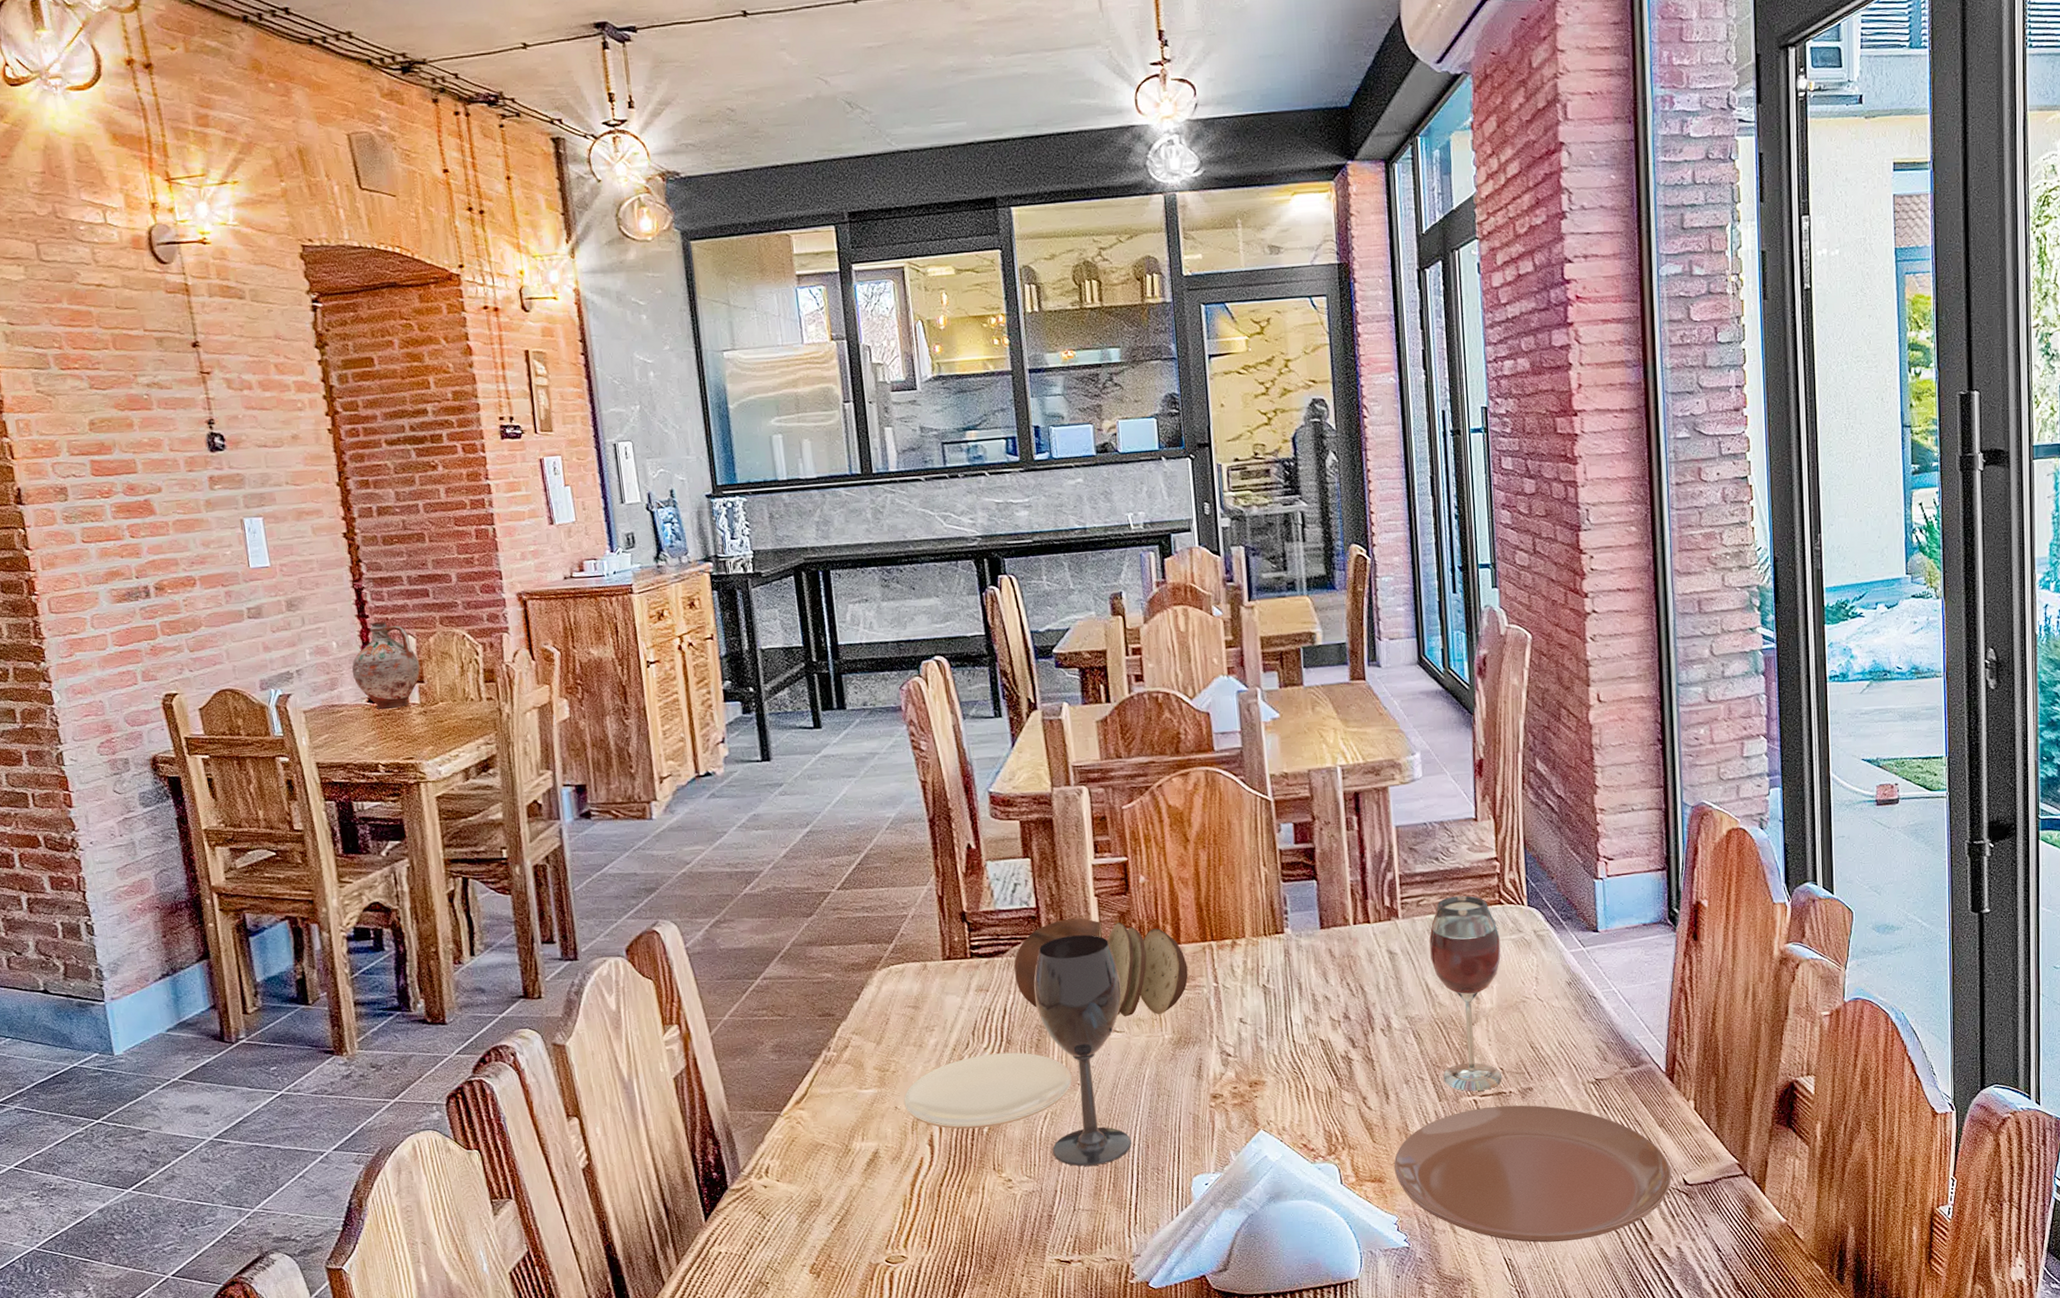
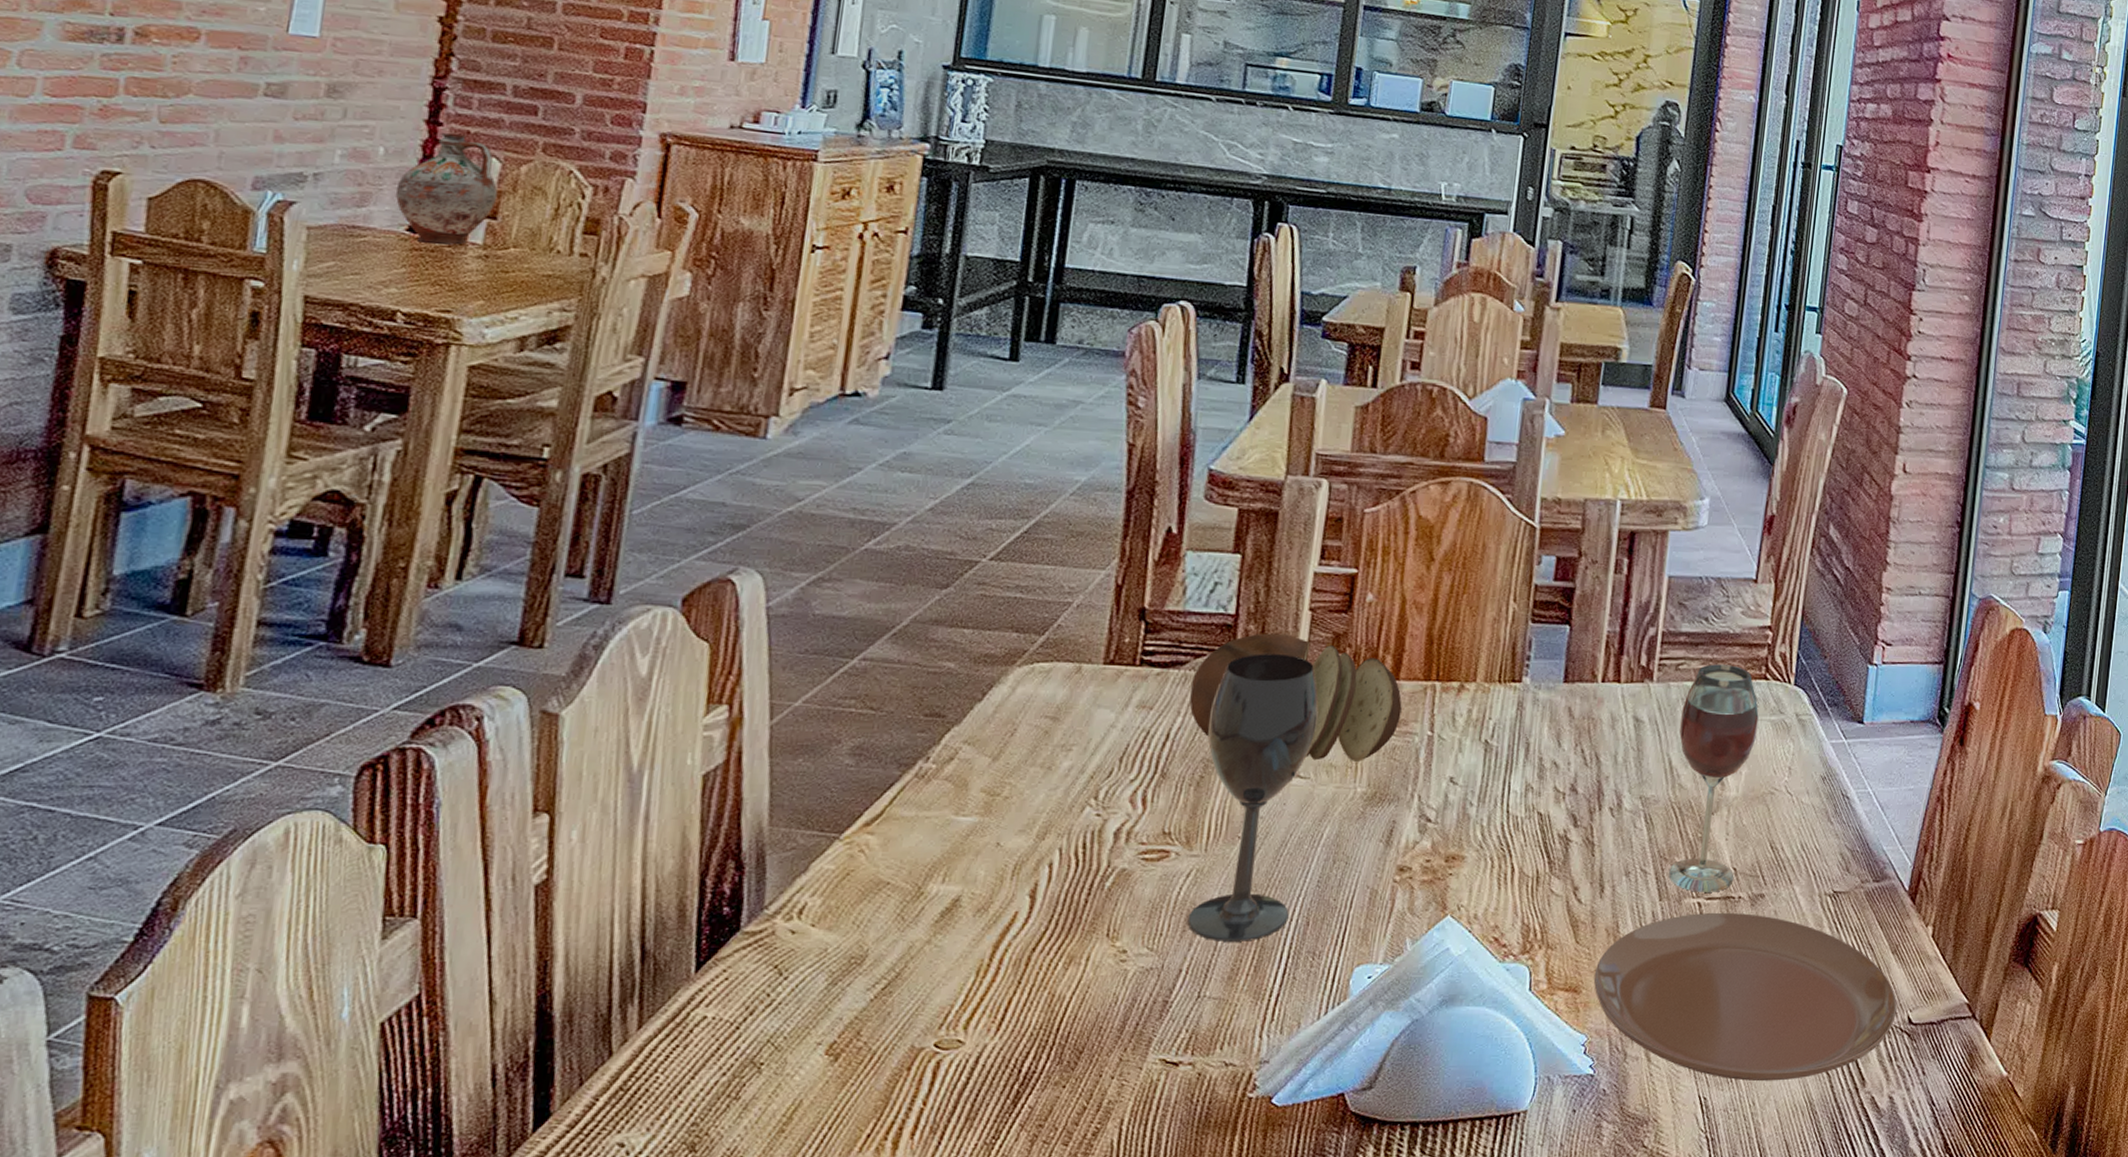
plate: present [904,1052,1072,1129] -> none [1009,788,1233,881]

